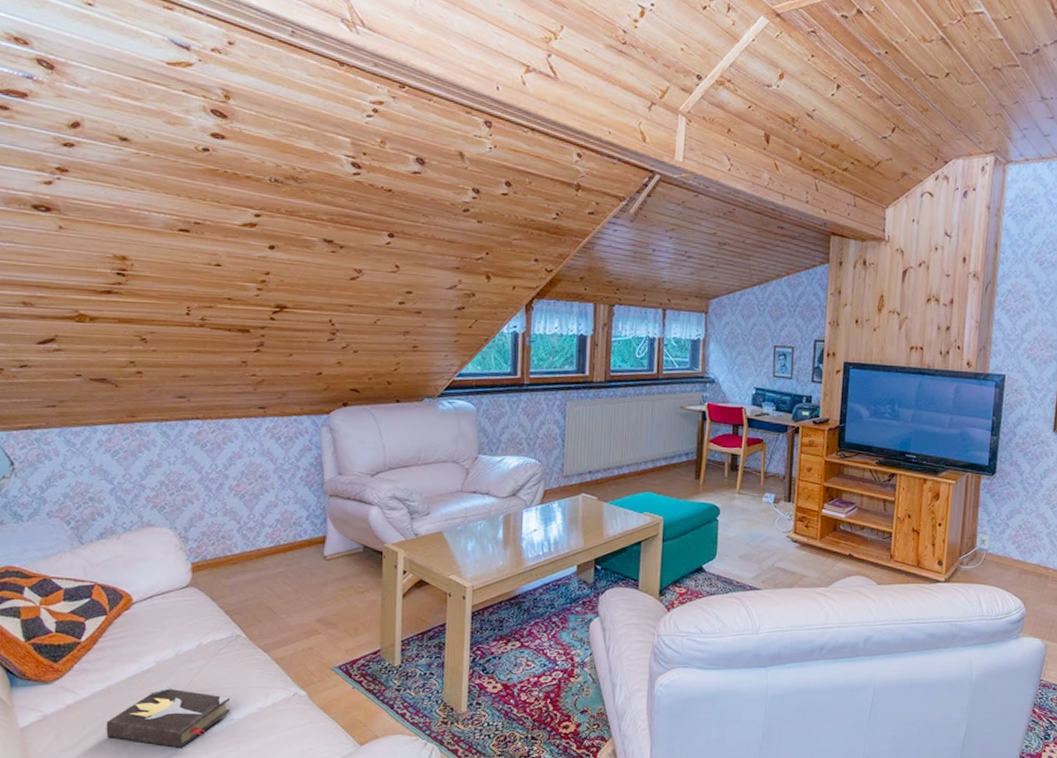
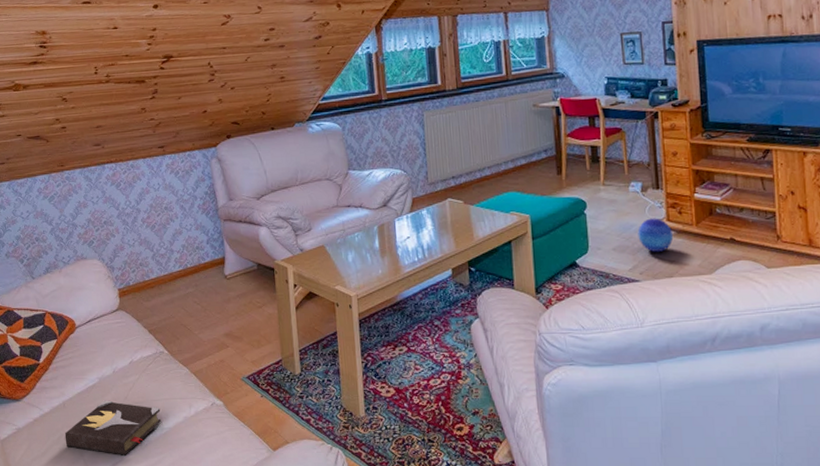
decorative ball: none [765,529,797,563] -> present [637,218,673,252]

